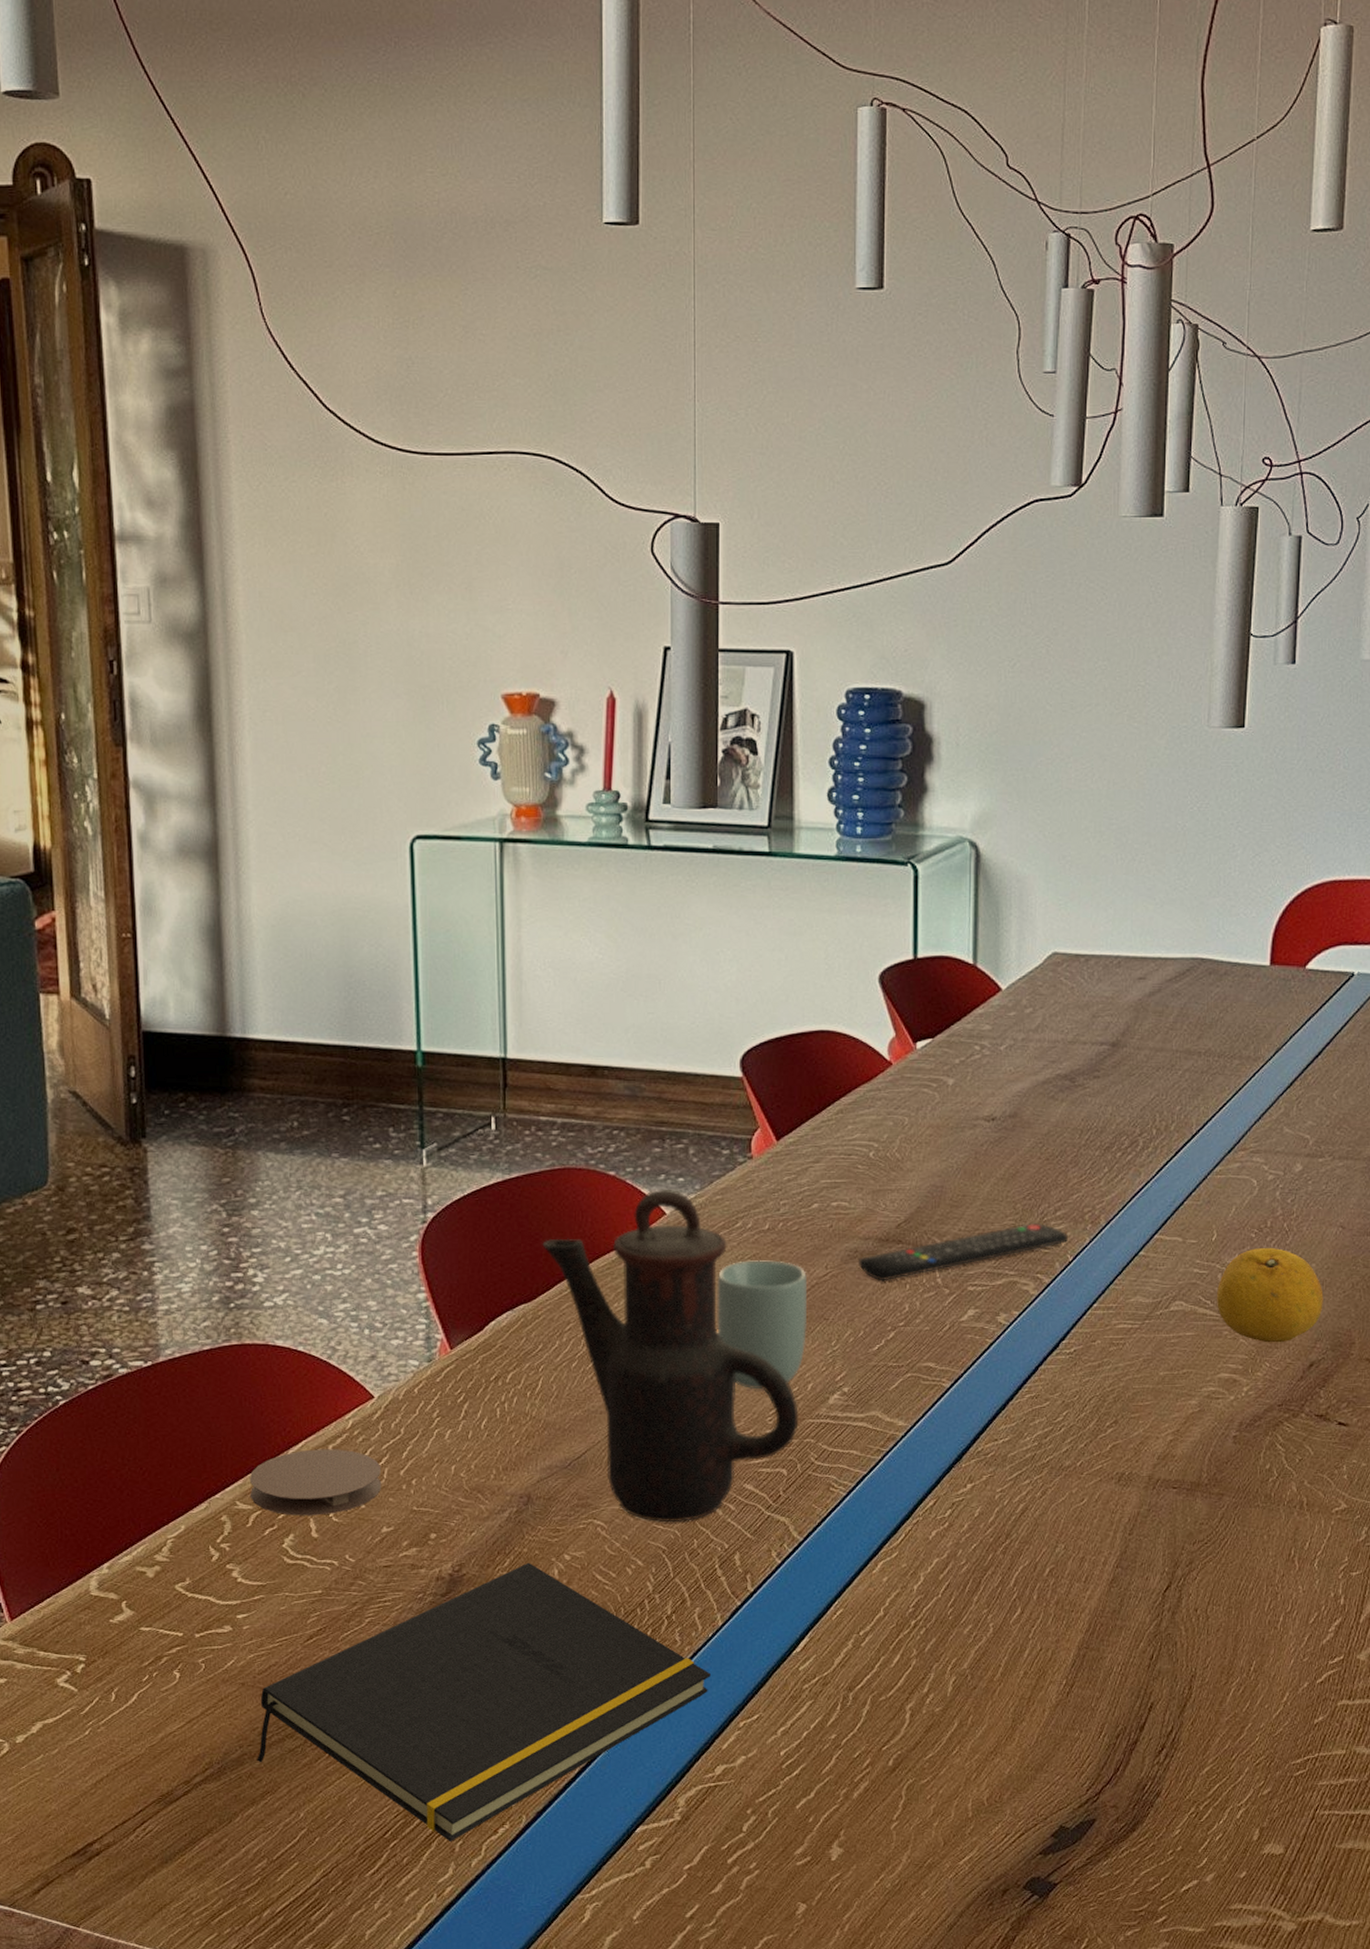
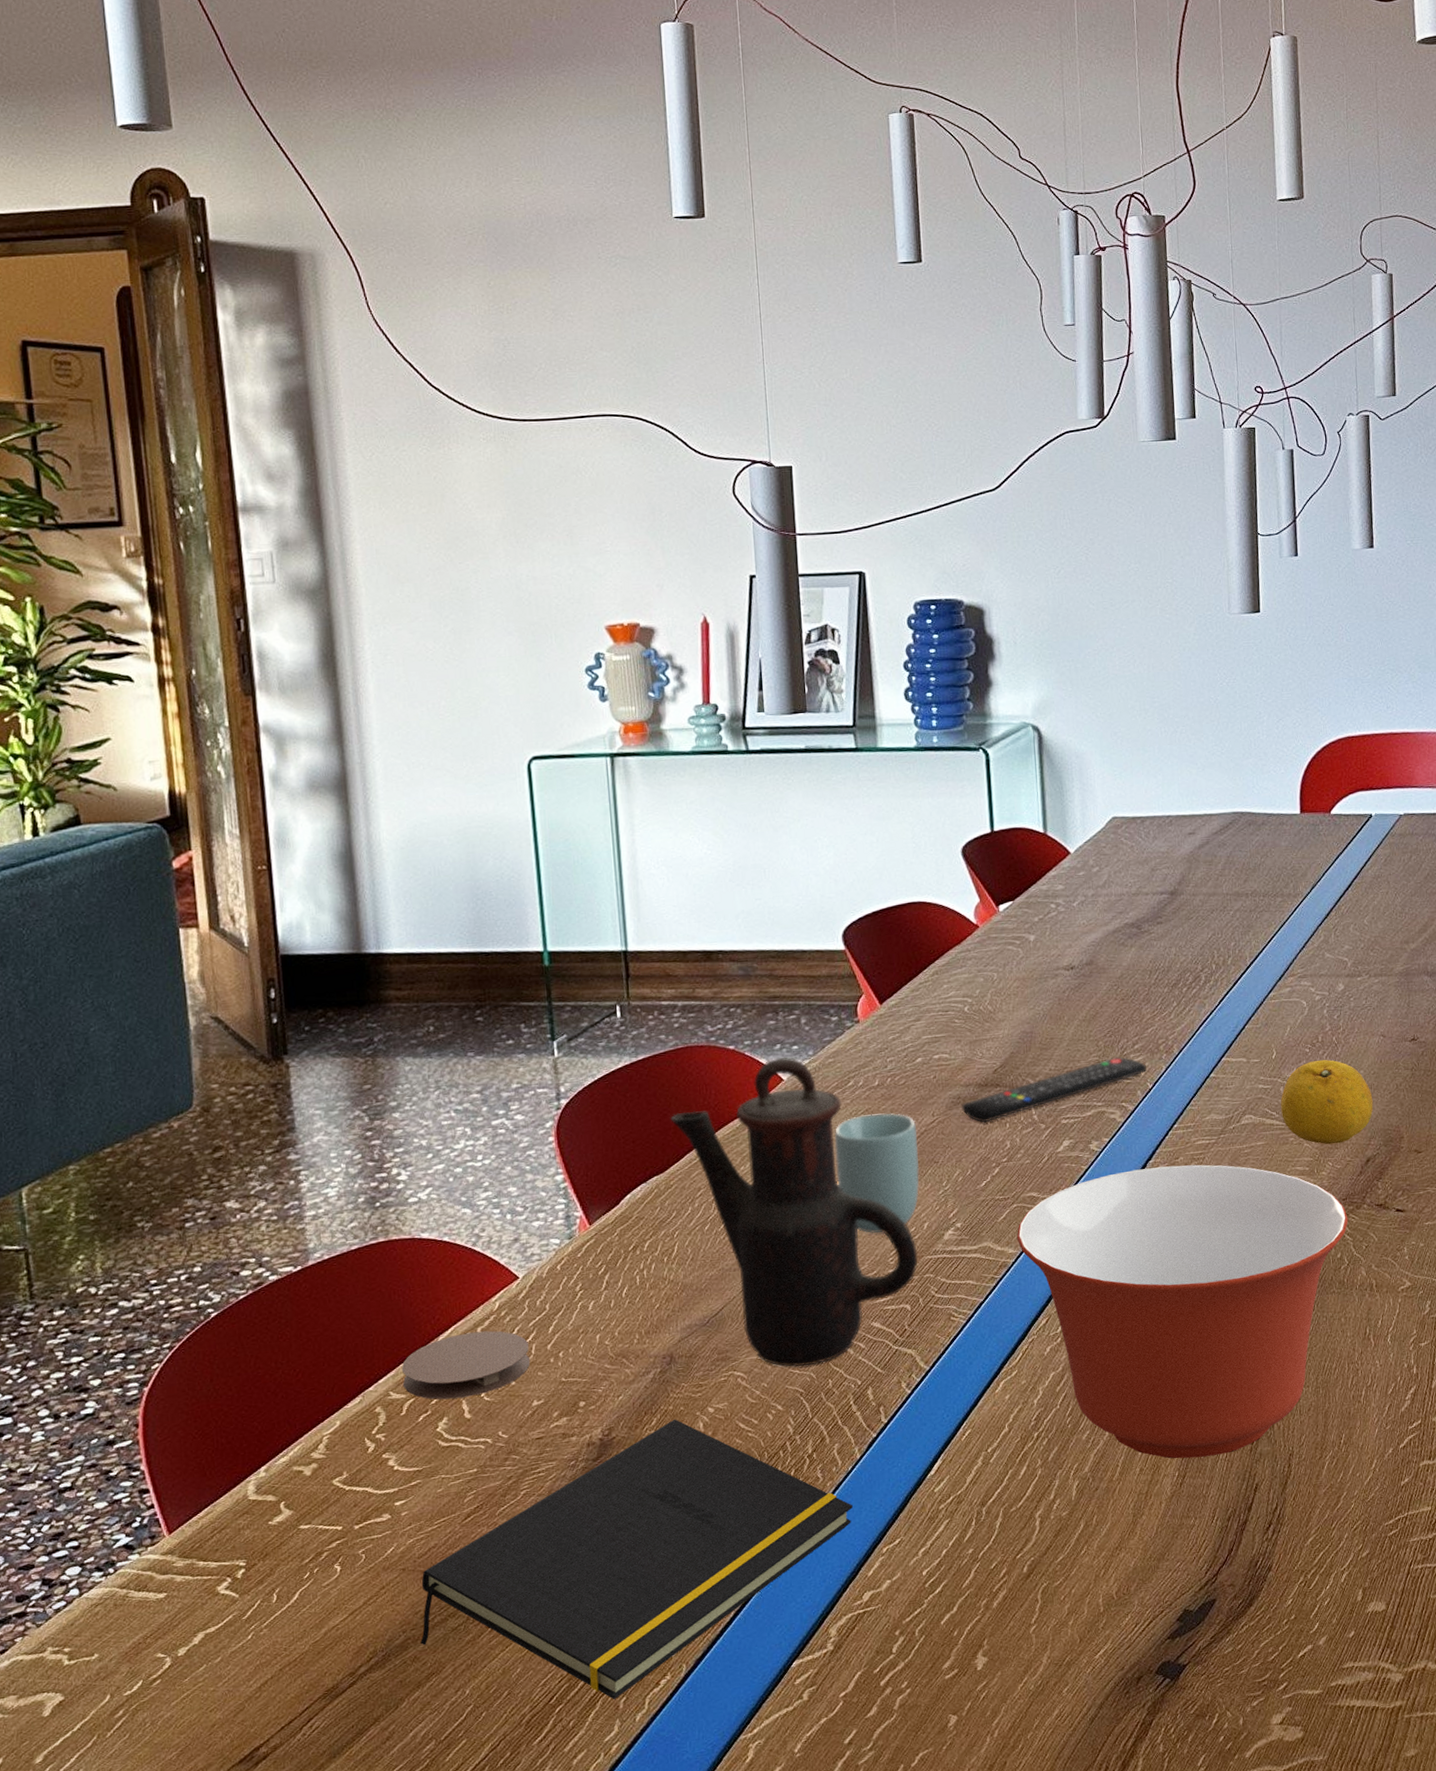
mixing bowl: none [908,1349,1282,1667] -> present [1016,1164,1348,1459]

